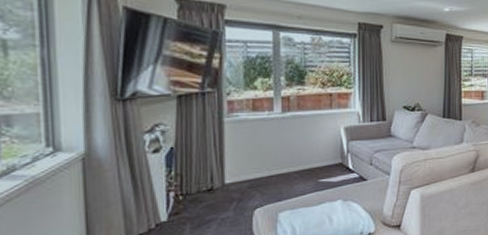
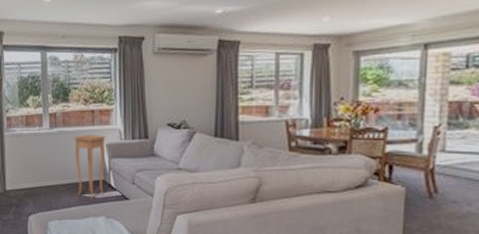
side table: none [309,118,345,184] -> present [73,135,107,200]

